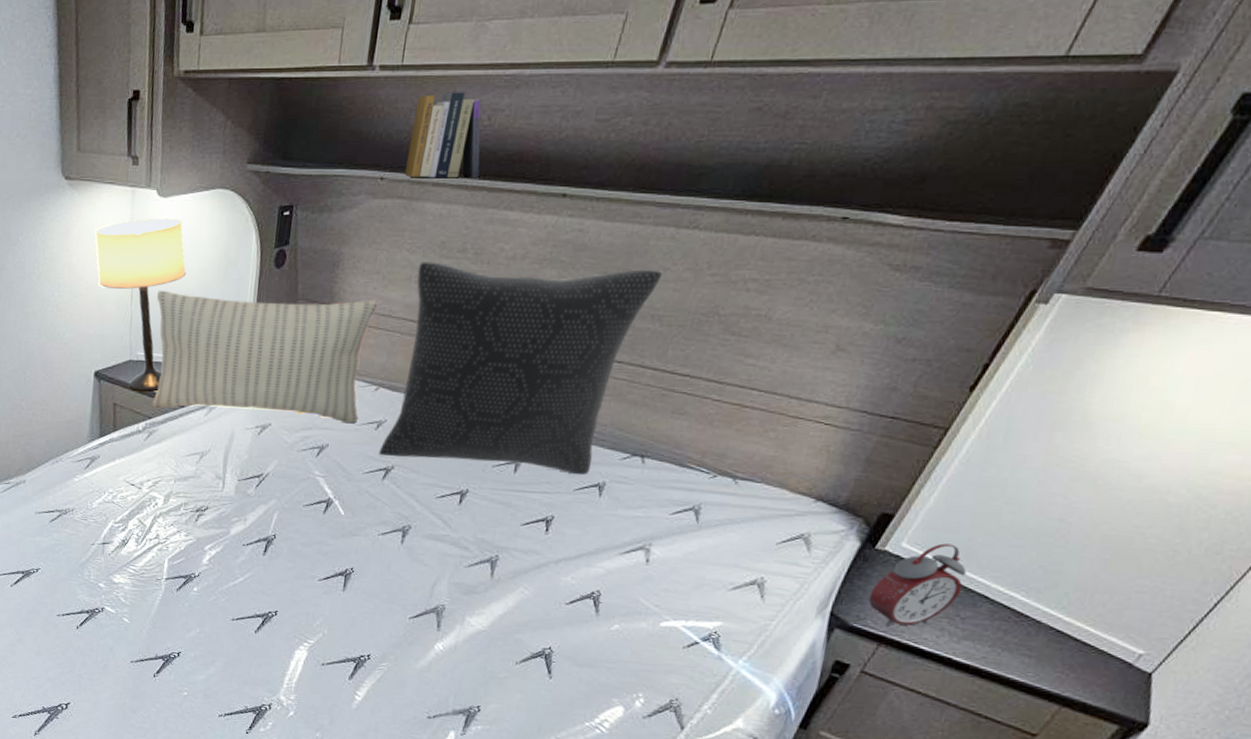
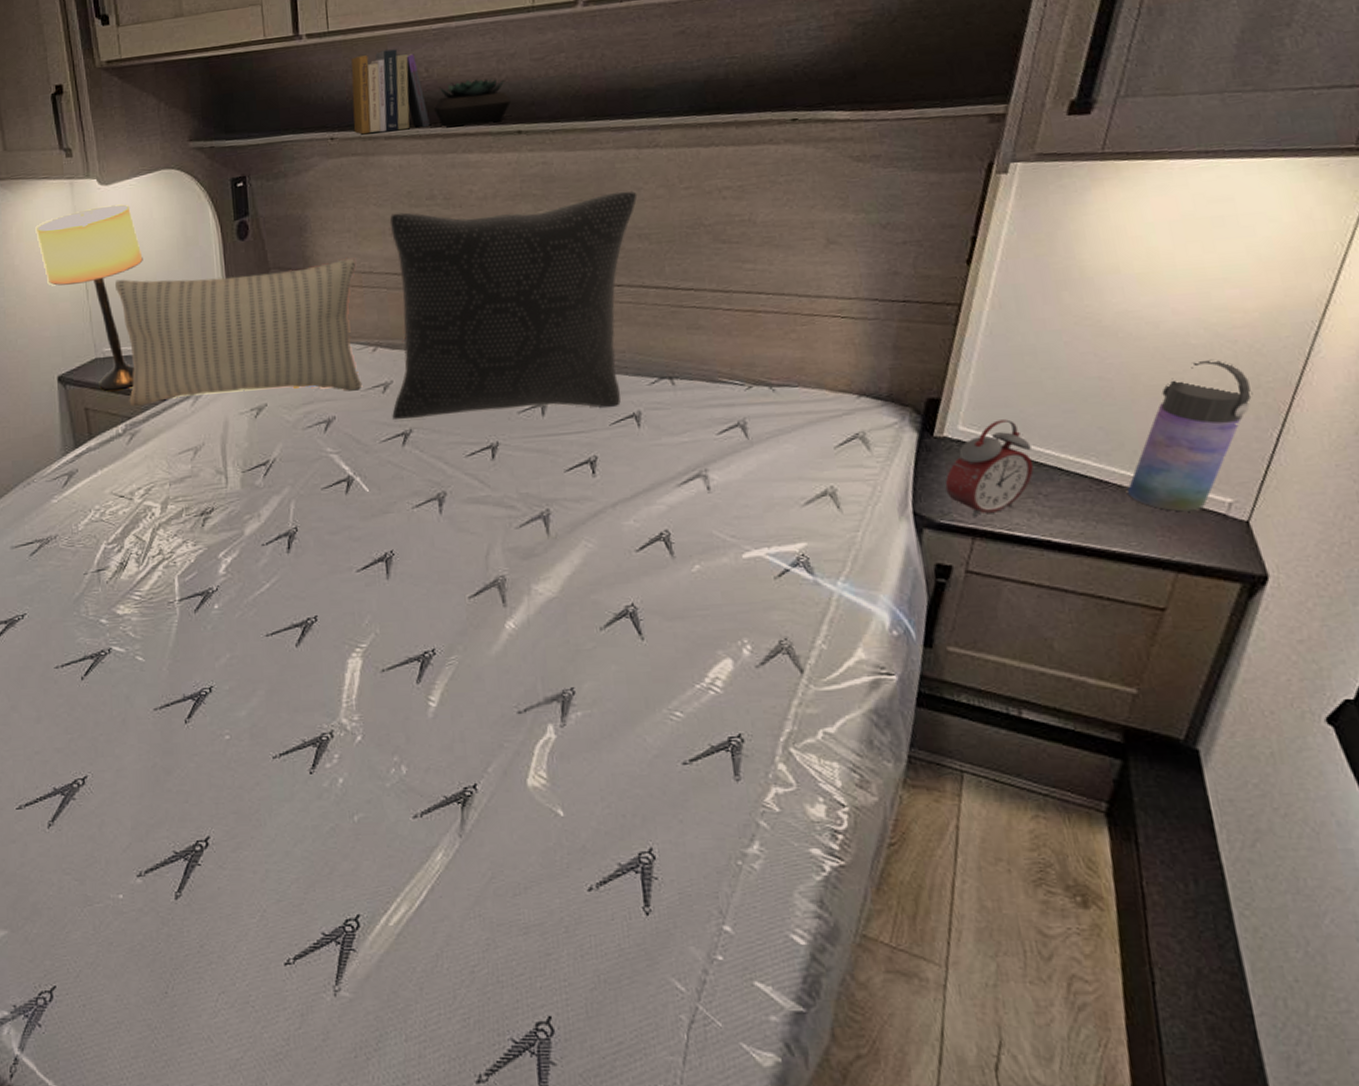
succulent plant: none [486,133,564,182] -> present [434,78,511,128]
water bottle: none [1044,519,1212,656] -> present [1127,359,1253,512]

